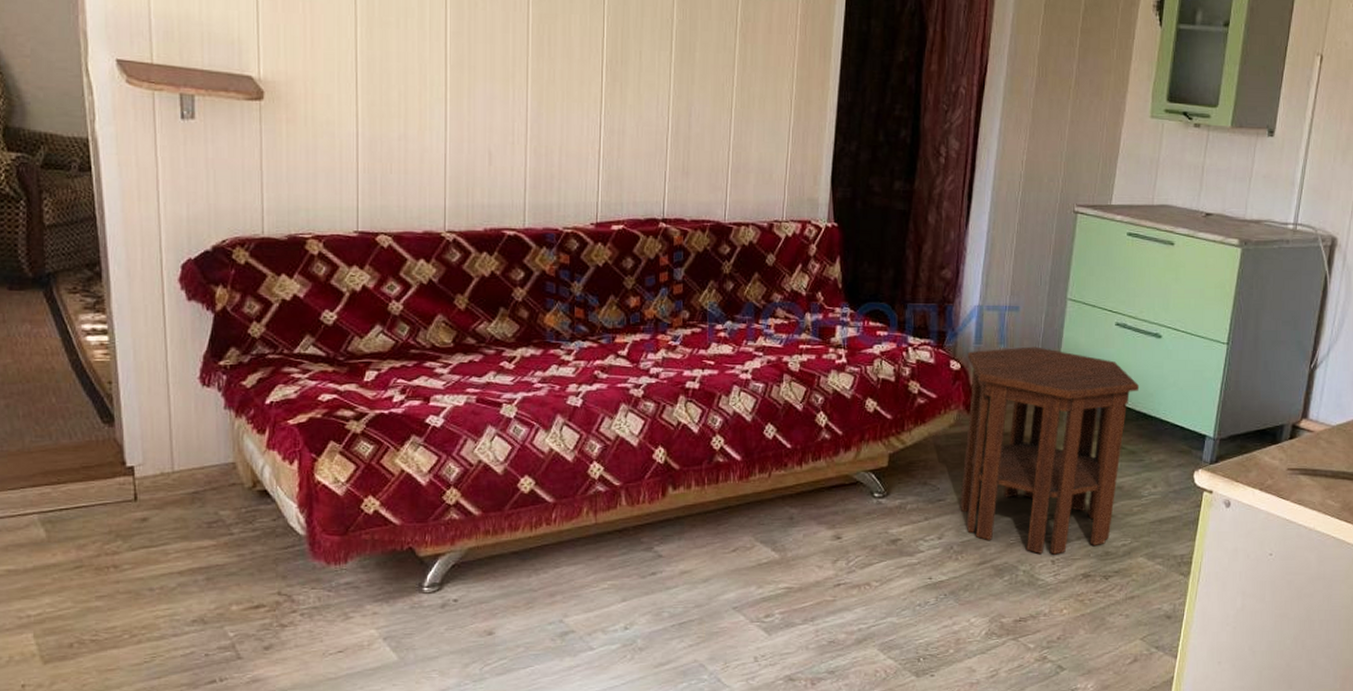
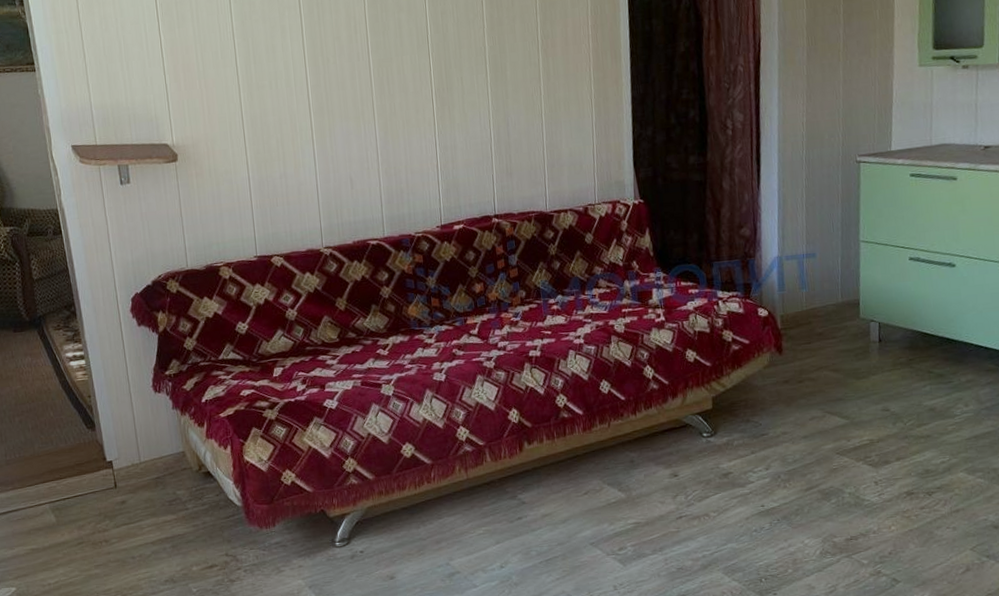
side table: present [960,346,1140,555] -> none [773,287,940,476]

